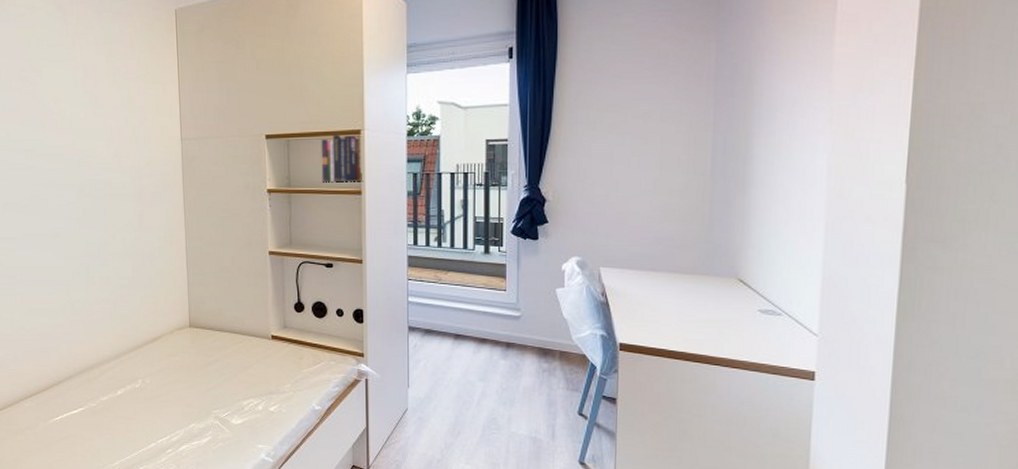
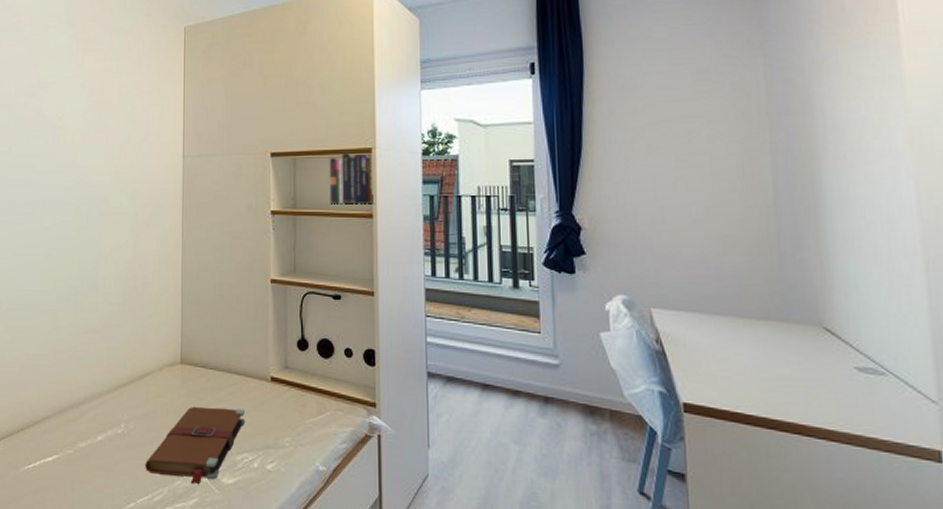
book: none [162,362,249,426] -> present [144,406,245,485]

